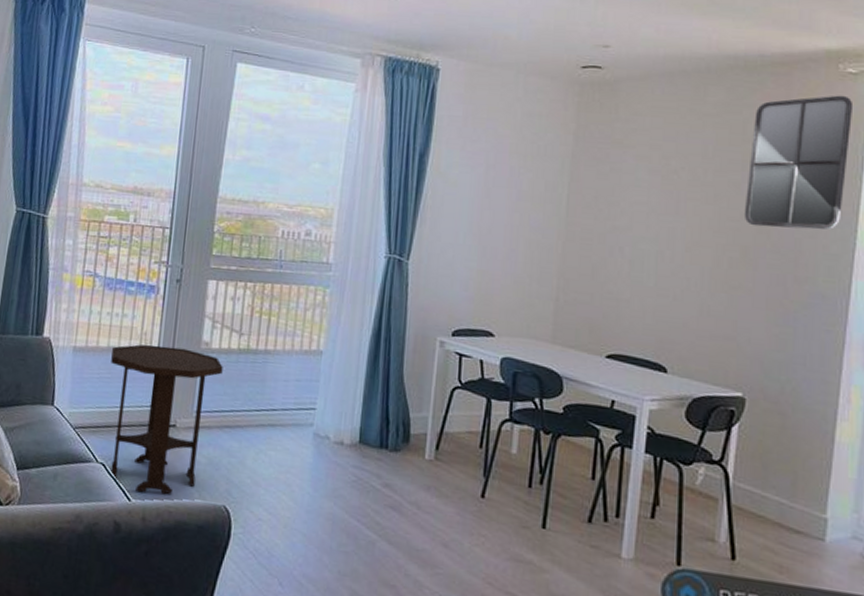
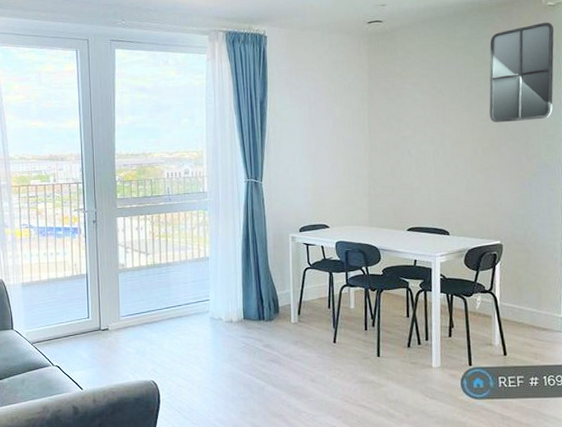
side table: present [111,344,223,494] -> none [52,271,138,382]

